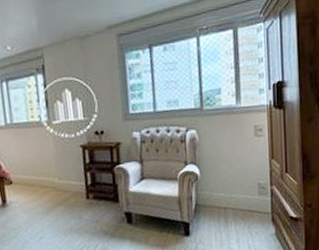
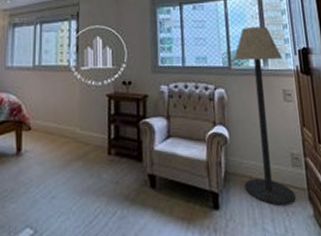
floor lamp: none [206,62,260,229] -> present [233,26,296,206]

